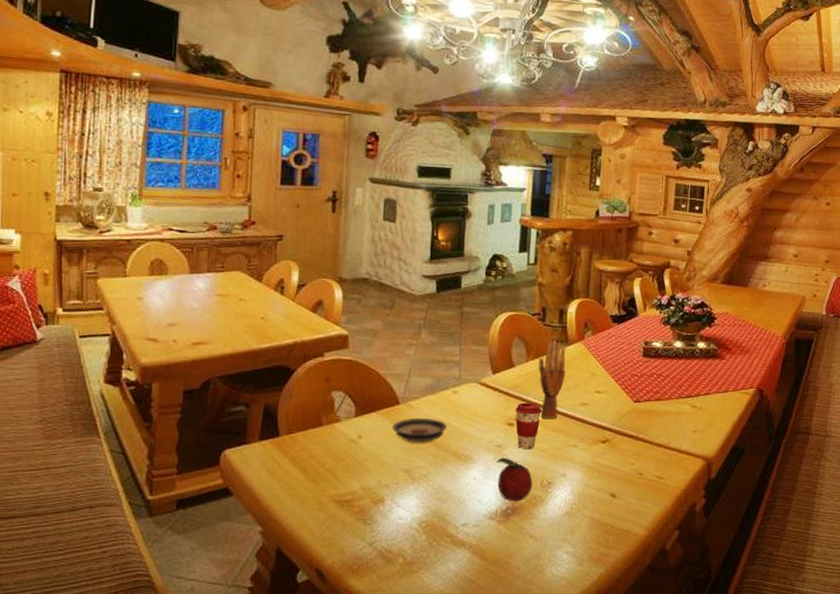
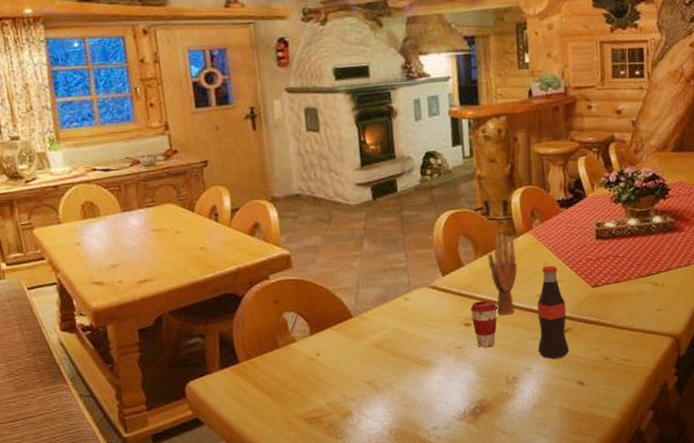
saucer: present [392,418,447,444] -> none [349,328,403,355]
fruit: present [496,457,533,502] -> none [458,358,498,401]
bottle: none [575,376,608,468] -> present [537,265,570,359]

